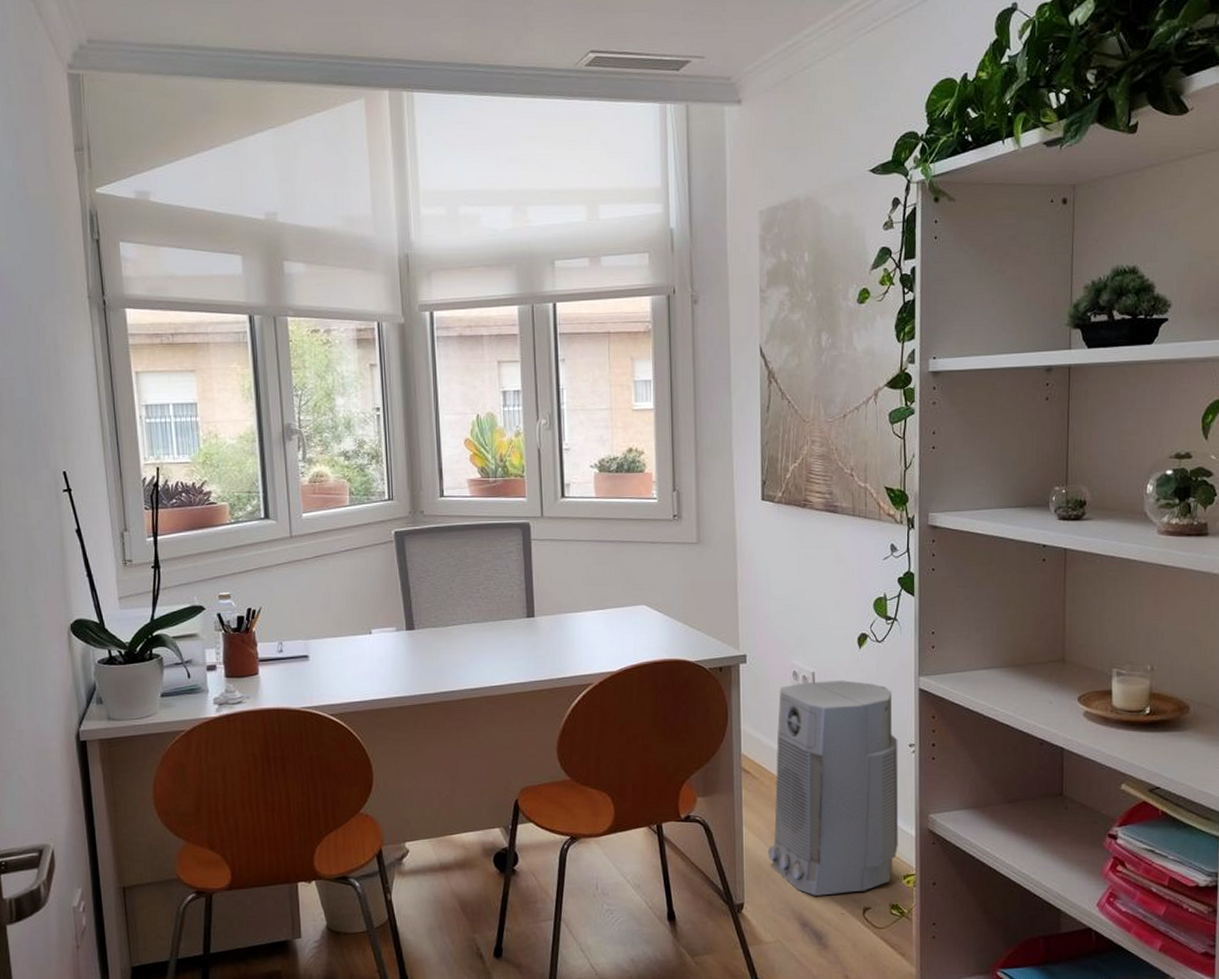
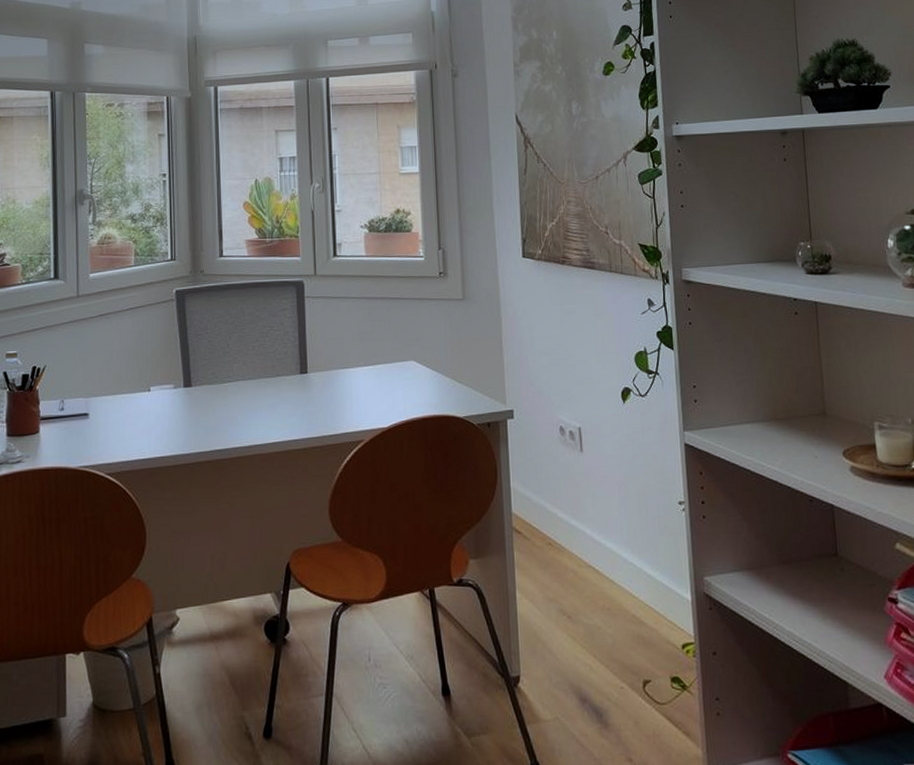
air purifier: present [767,680,899,896] -> none [542,435,675,668]

